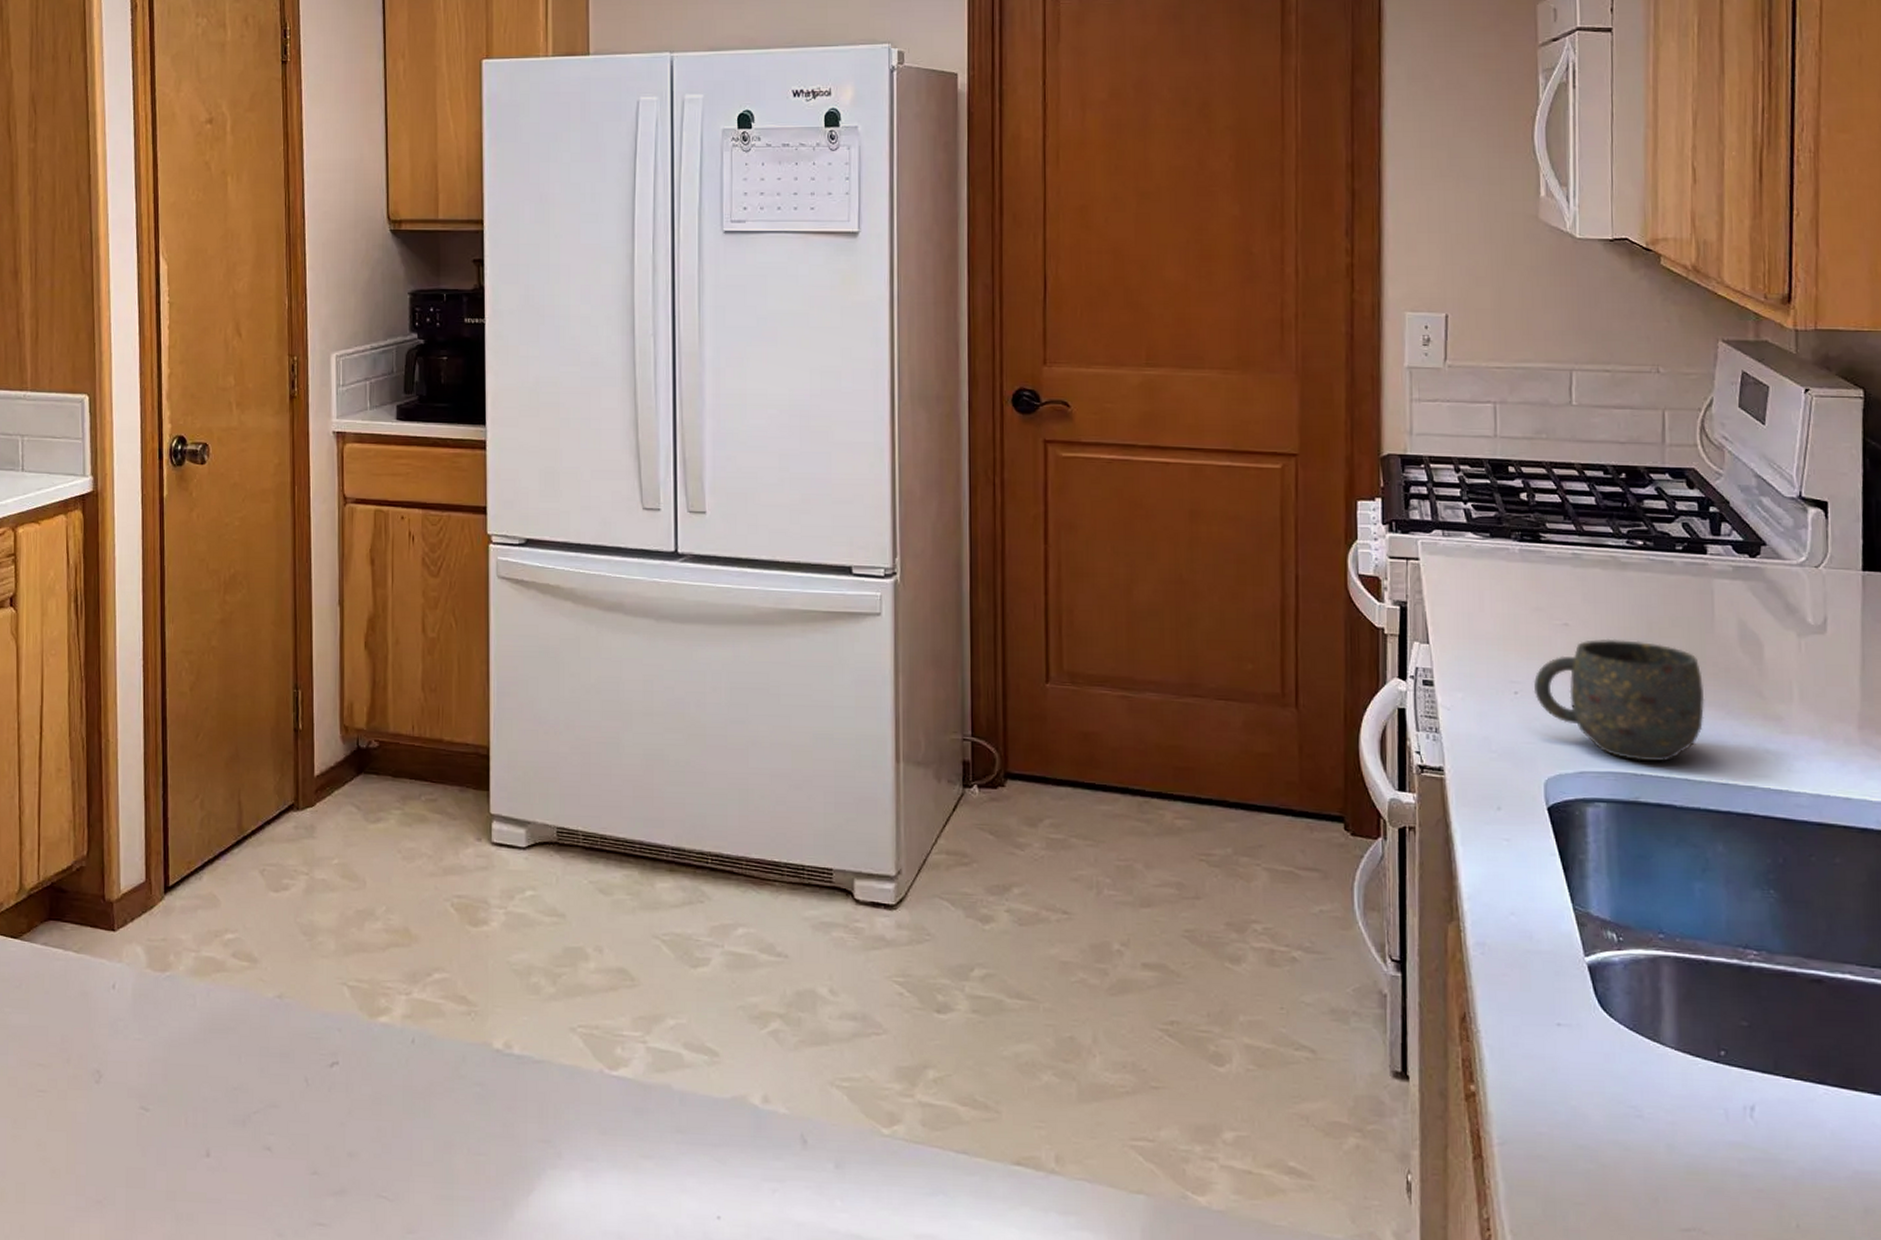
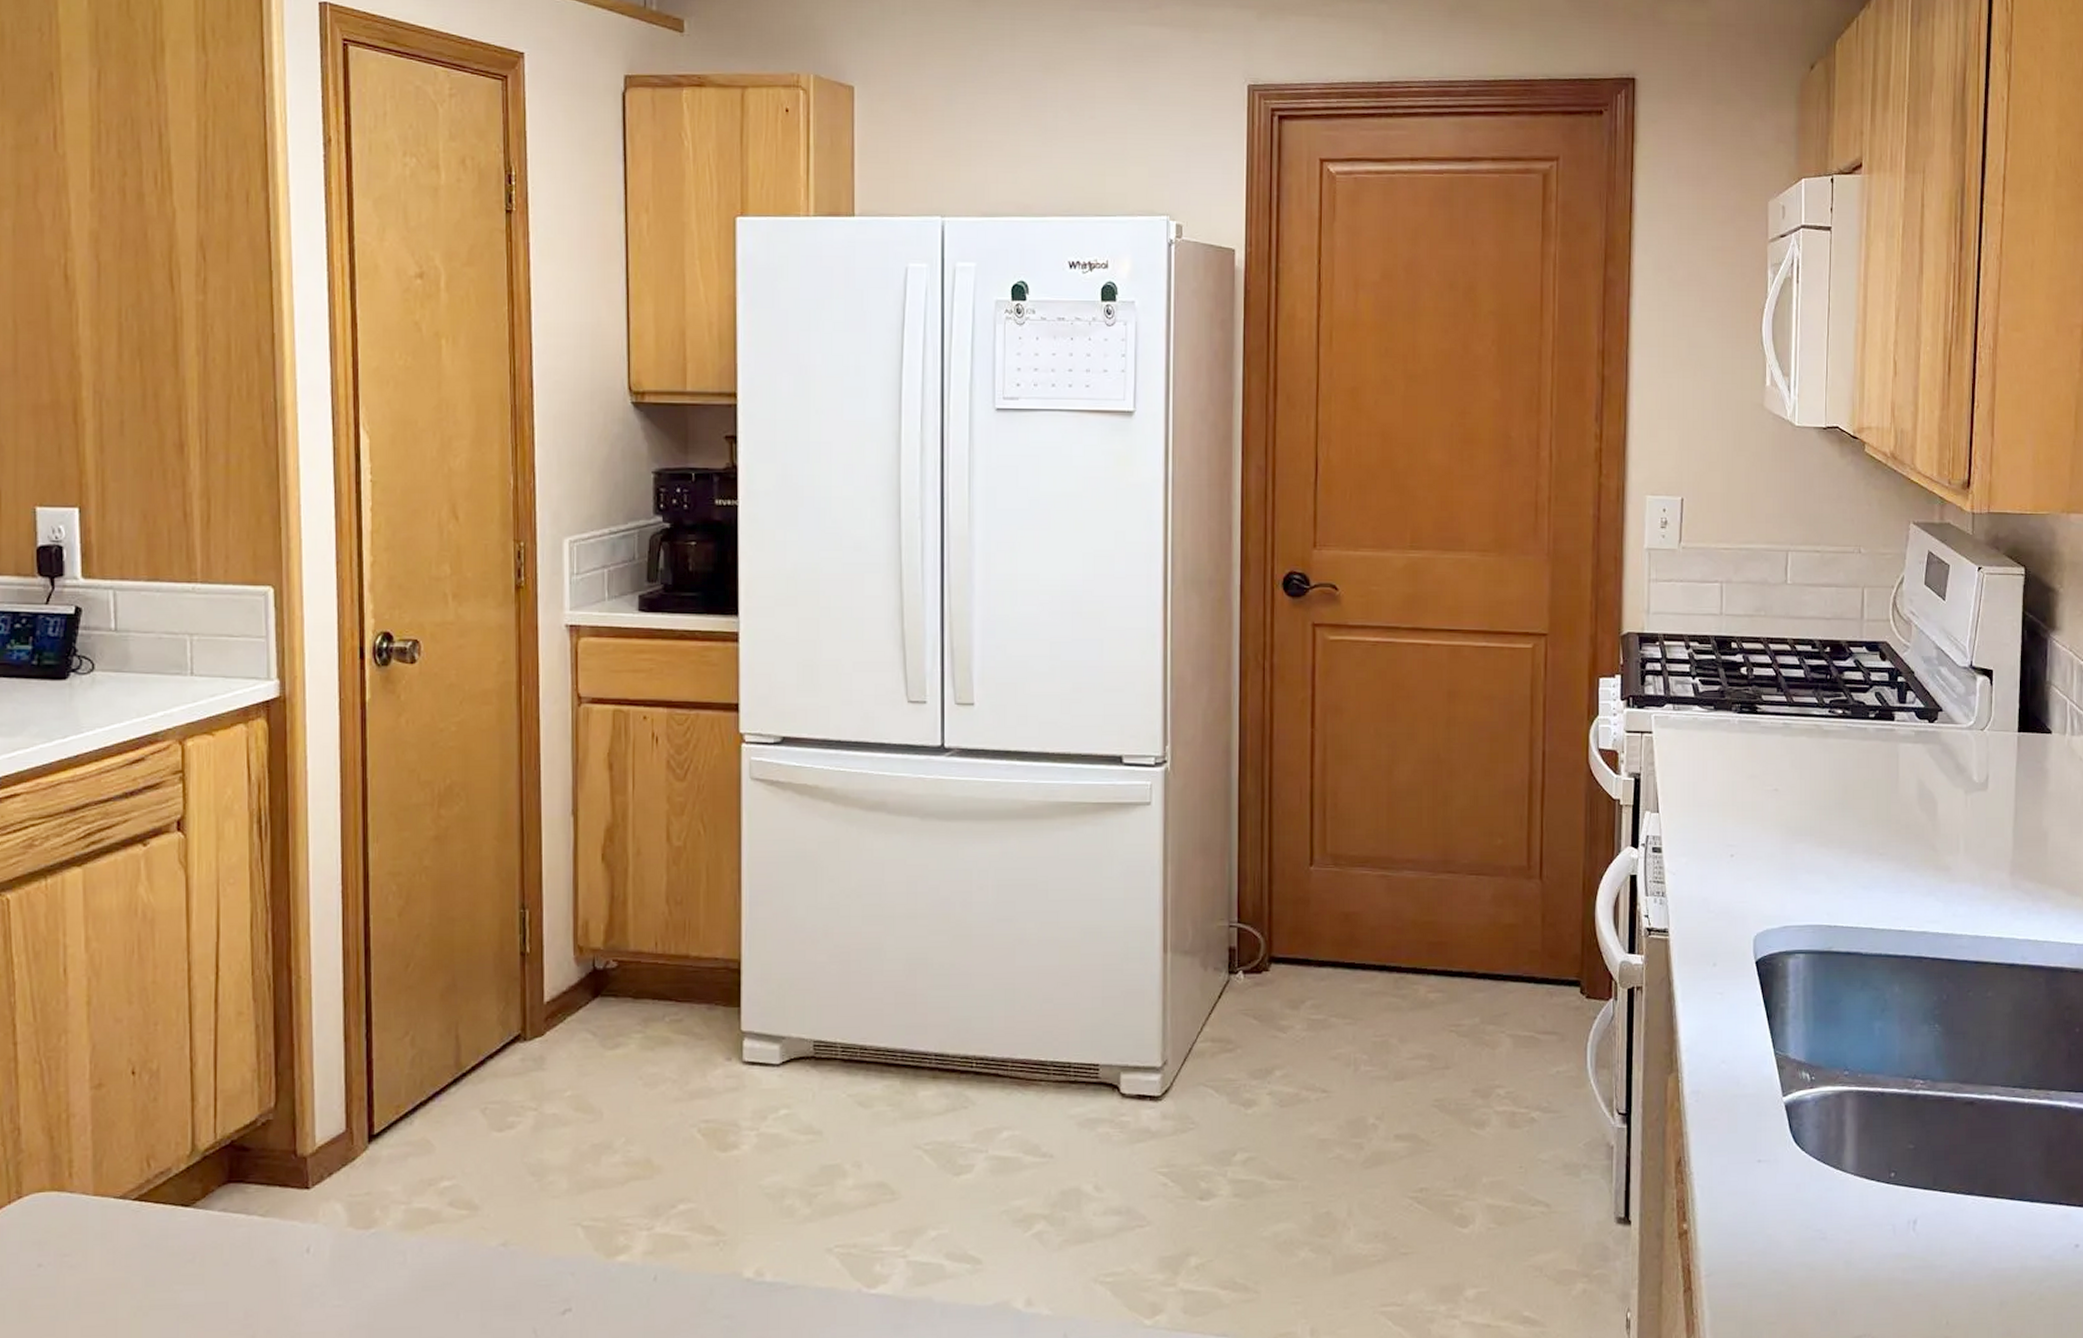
mug: present [1533,638,1705,762] -> none [1747,801,1889,914]

